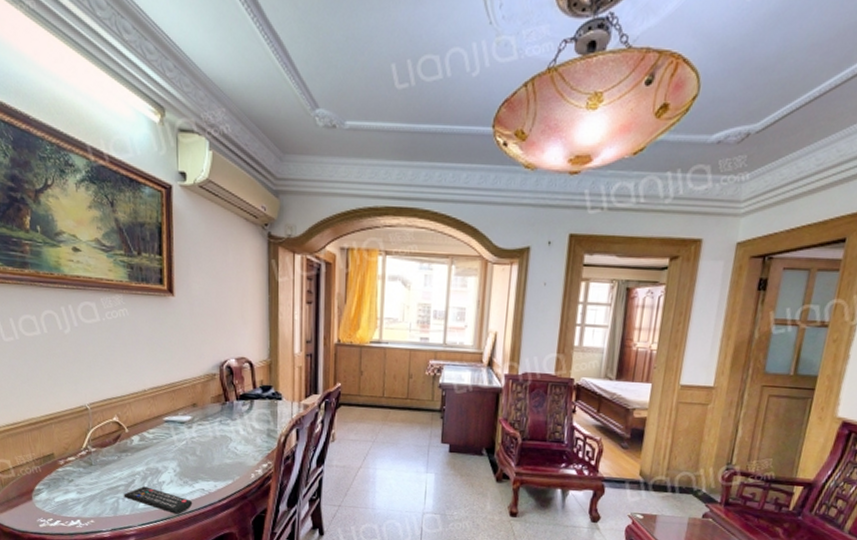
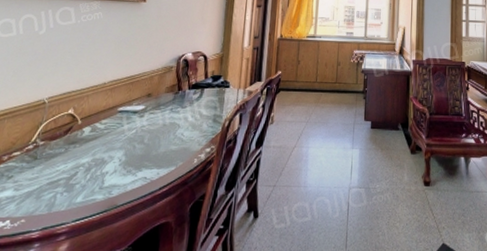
remote control: present [123,486,193,514] -> none [63,178,133,206]

